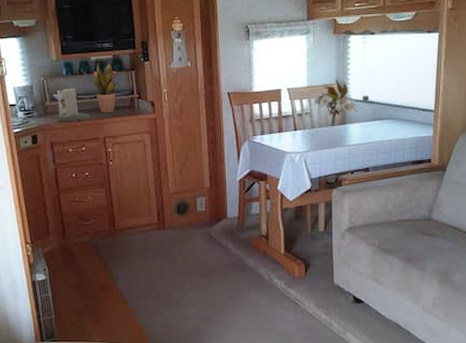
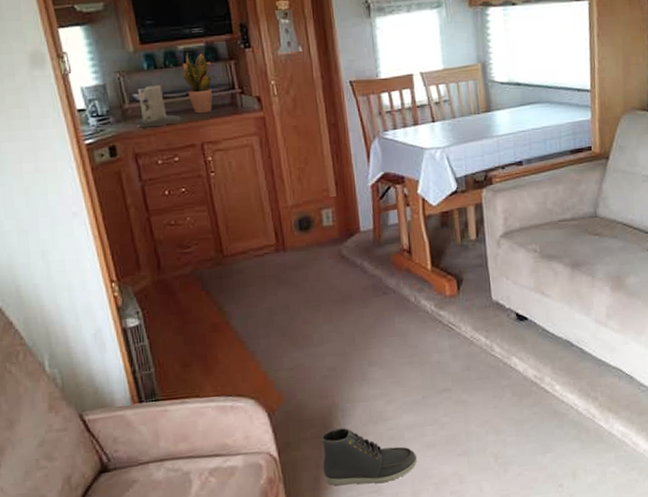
flower arrangement: present [313,77,369,126] -> none [452,57,516,115]

